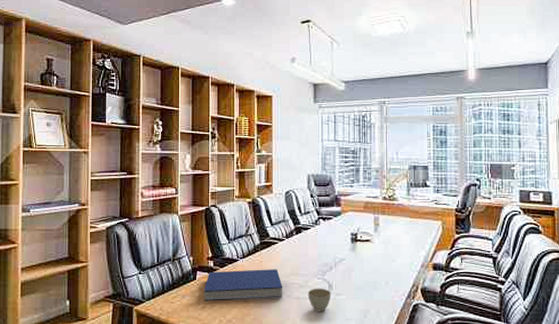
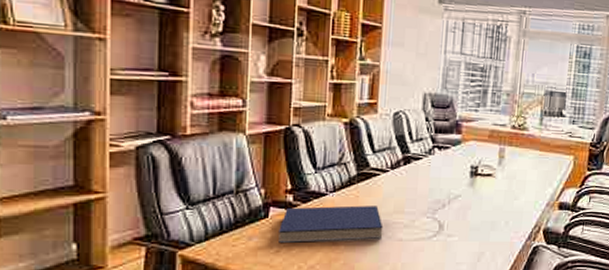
cup: present [307,288,332,312] -> none [413,228,442,256]

